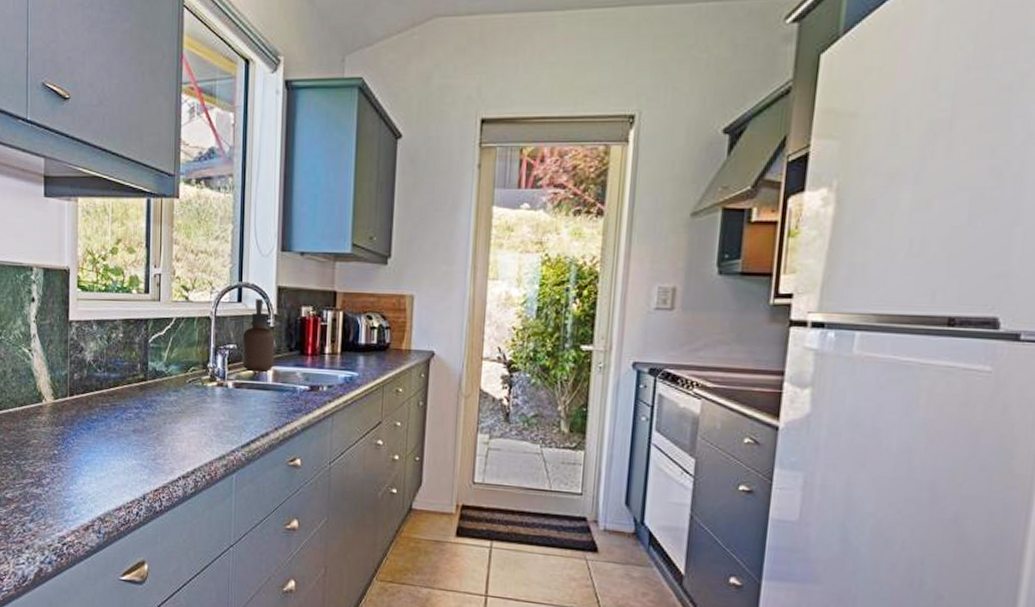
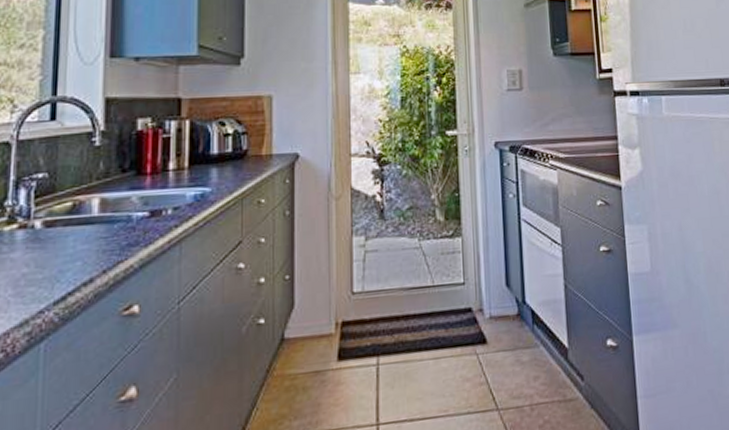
soap dispenser: present [242,299,275,372] -> none [56,114,102,203]

